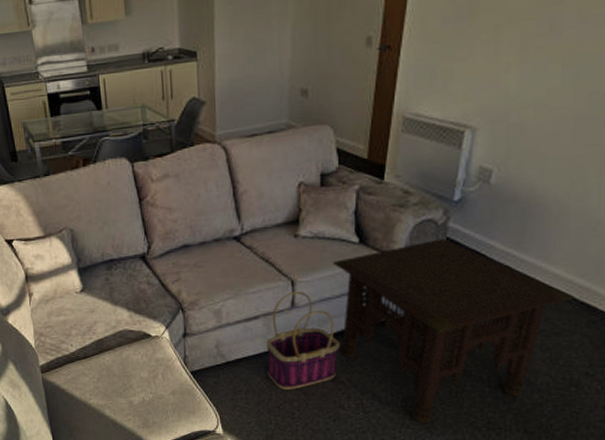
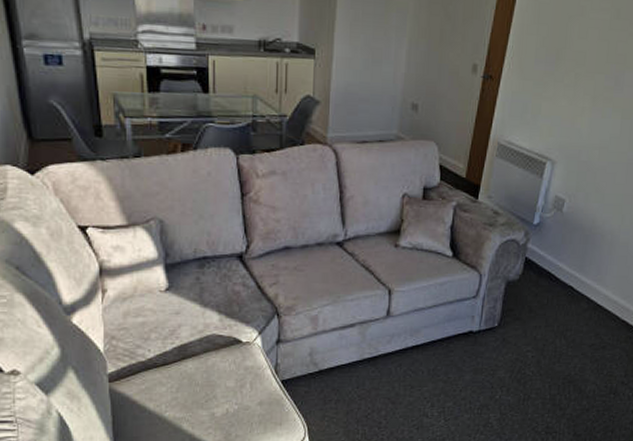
basket: present [266,292,341,390] -> none [358,301,429,399]
side table: present [333,238,574,423] -> none [428,258,618,429]

